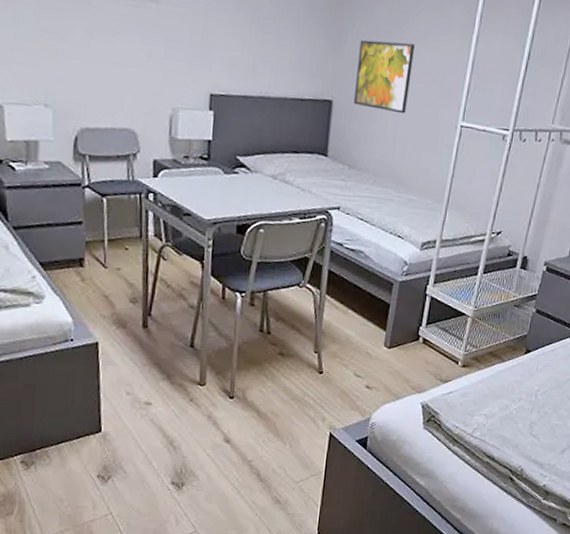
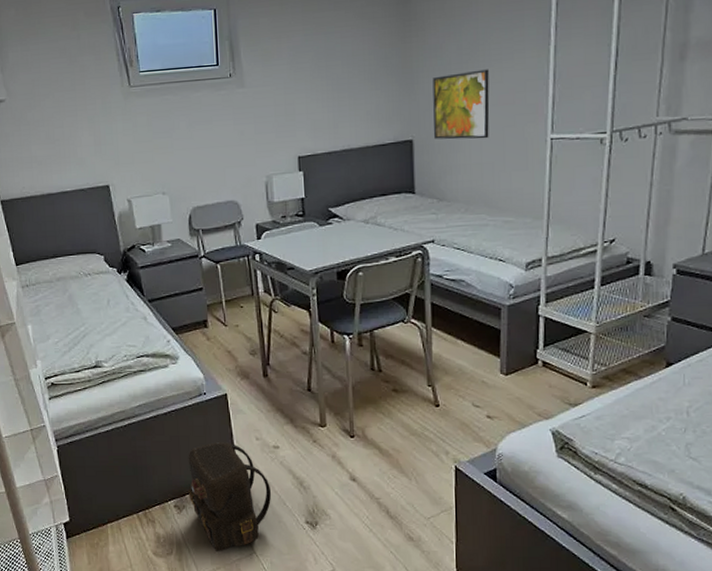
backpack: none [40,394,138,513] -> present [188,442,272,552]

